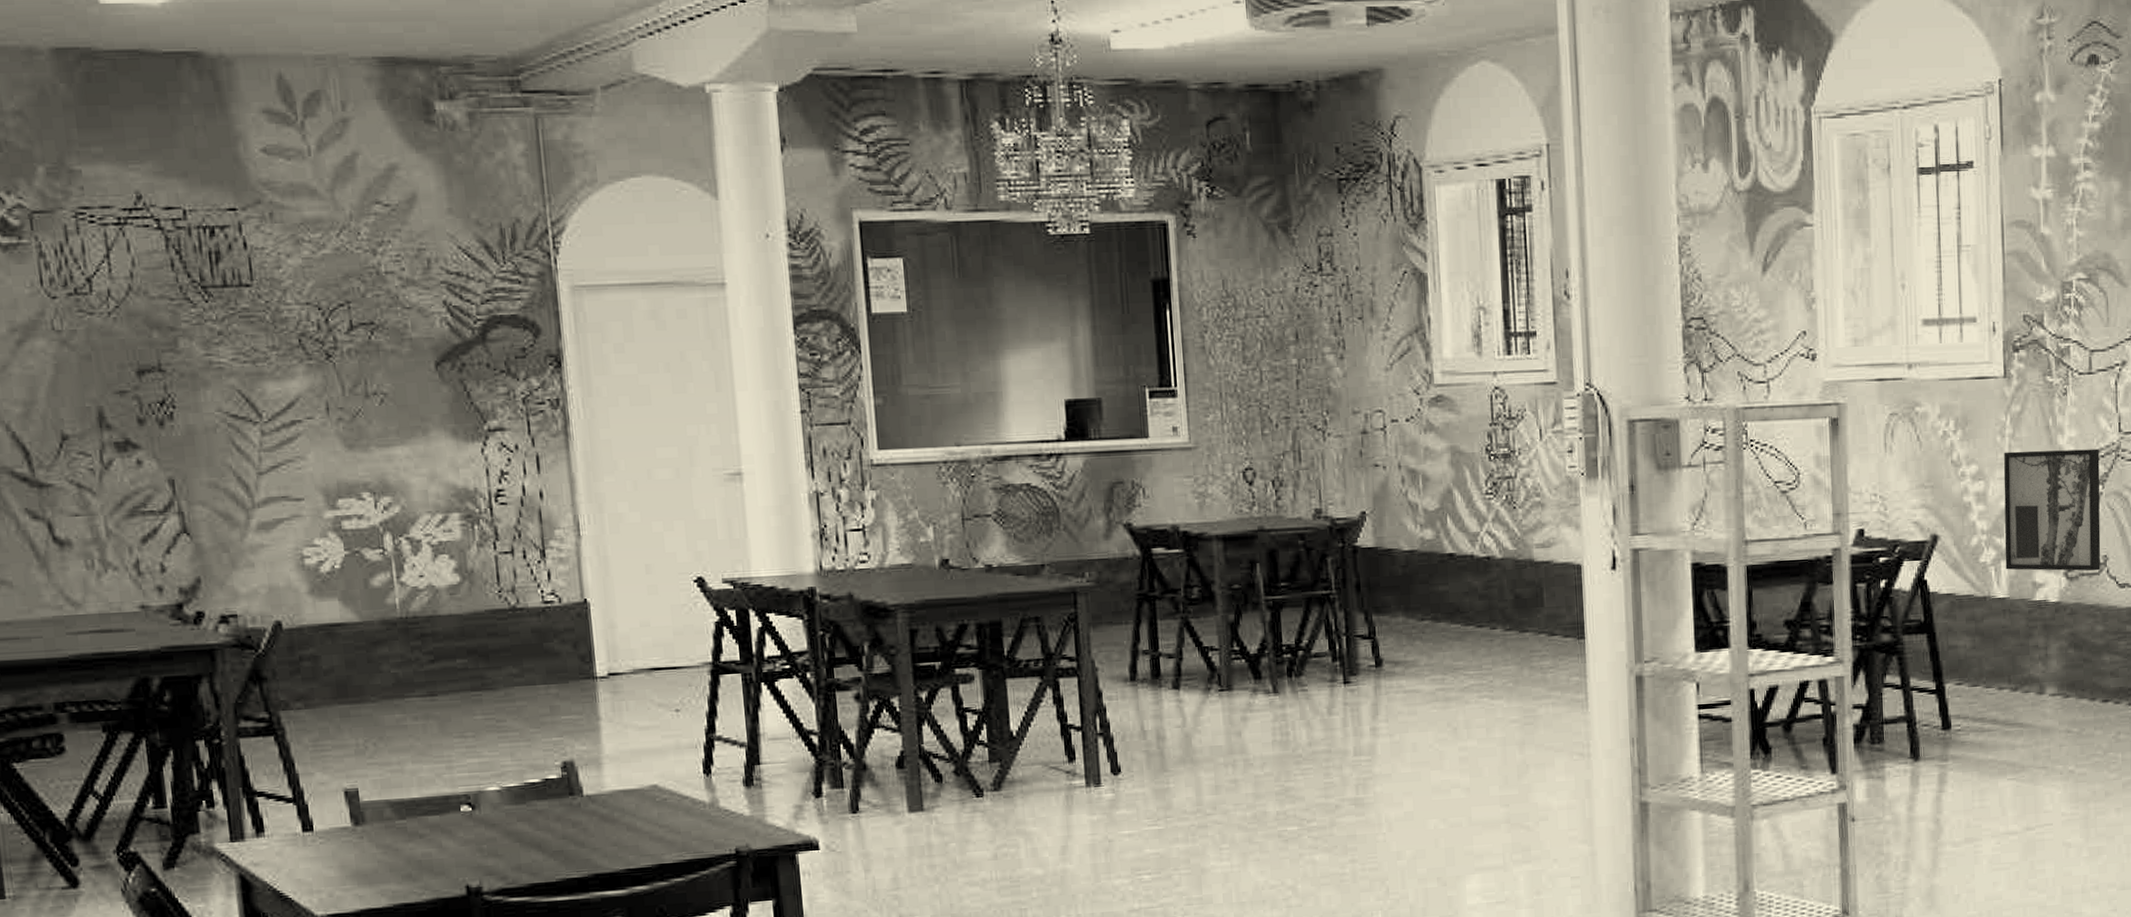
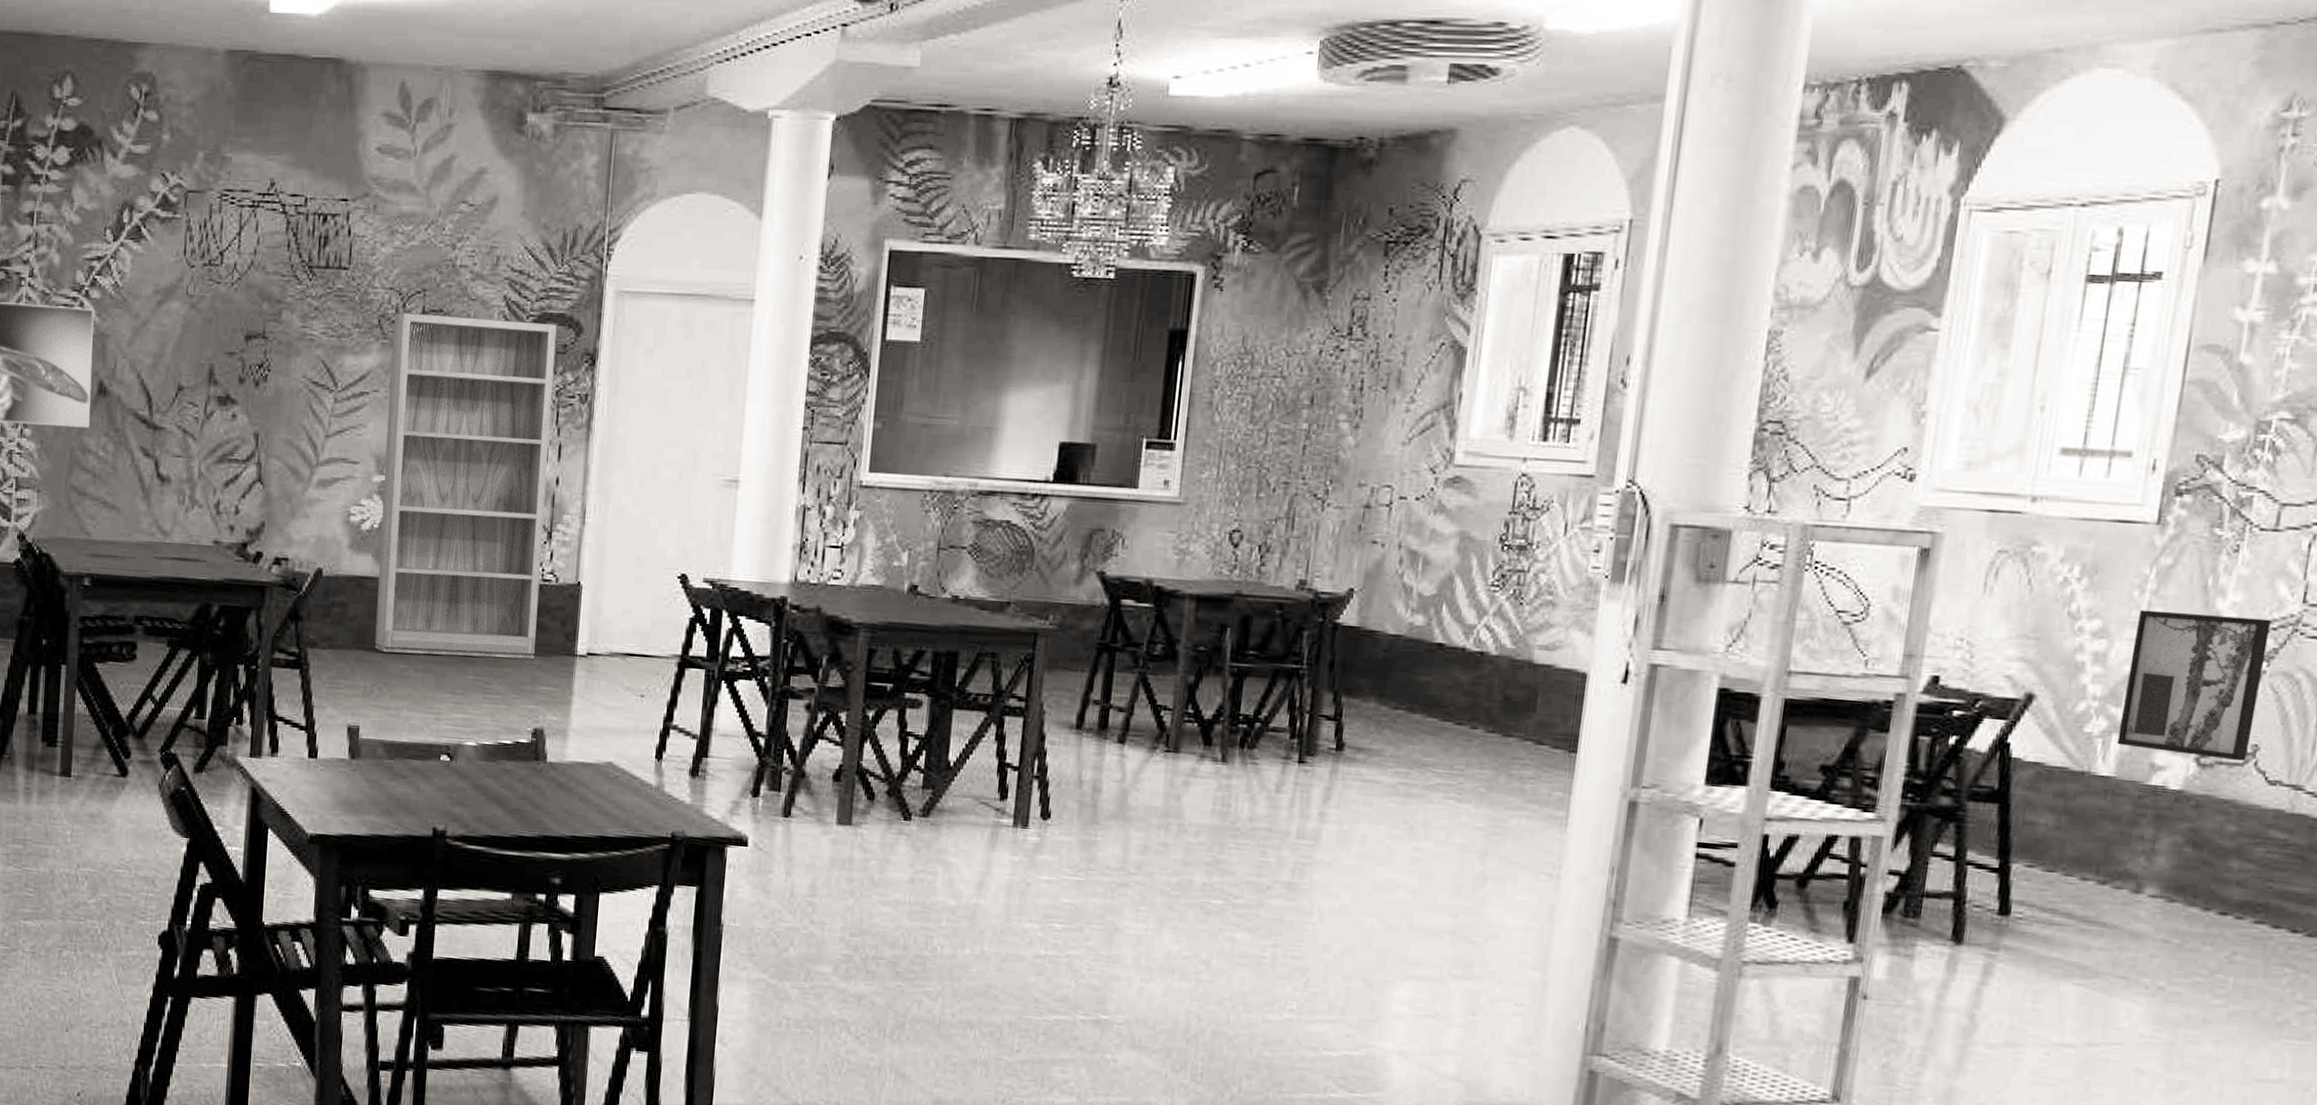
bookshelf: none [316,327,549,703] -> present [374,313,557,660]

